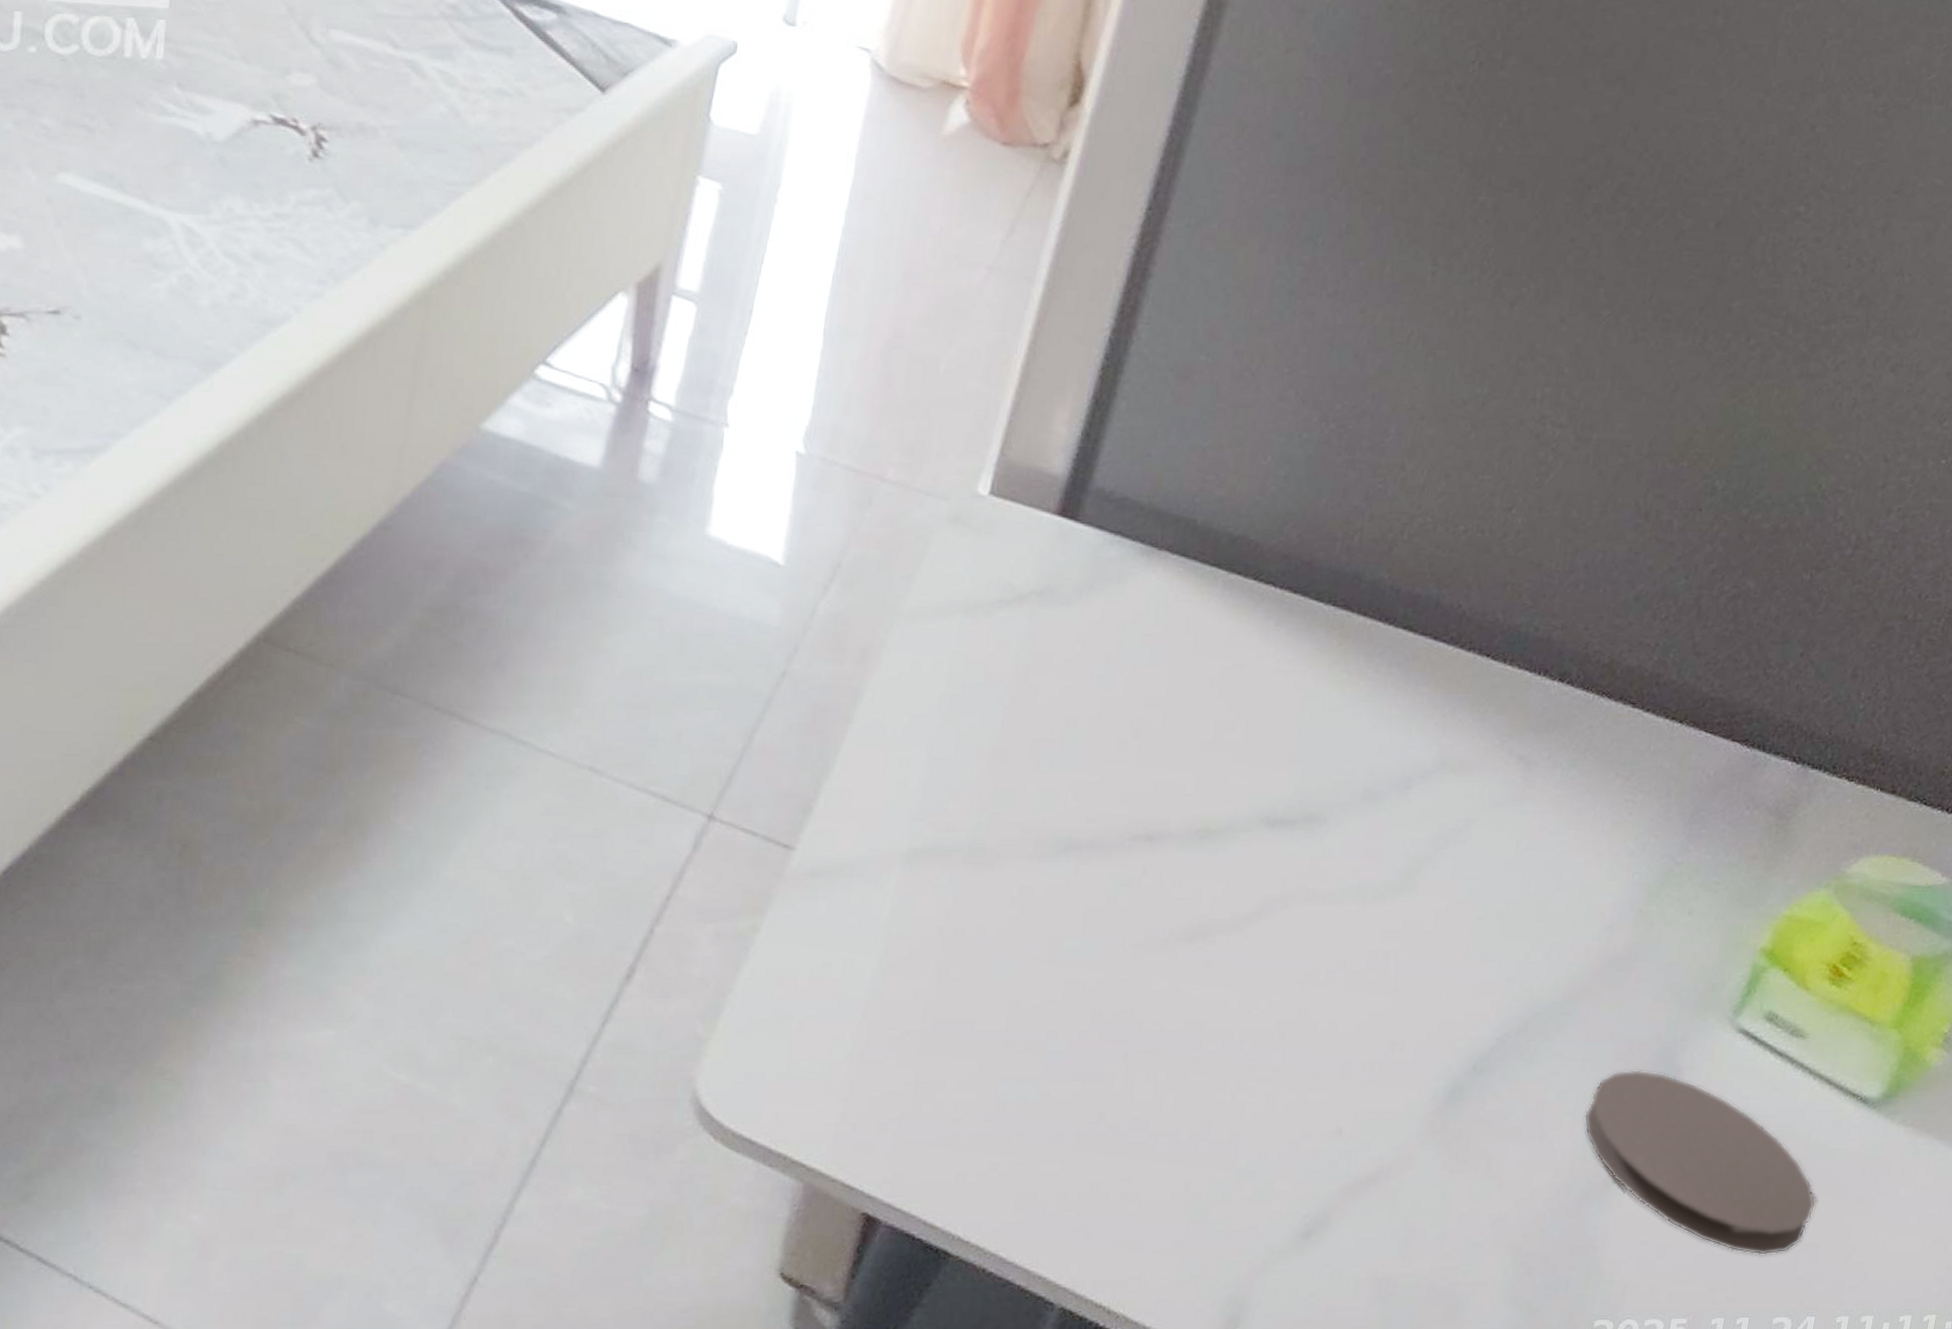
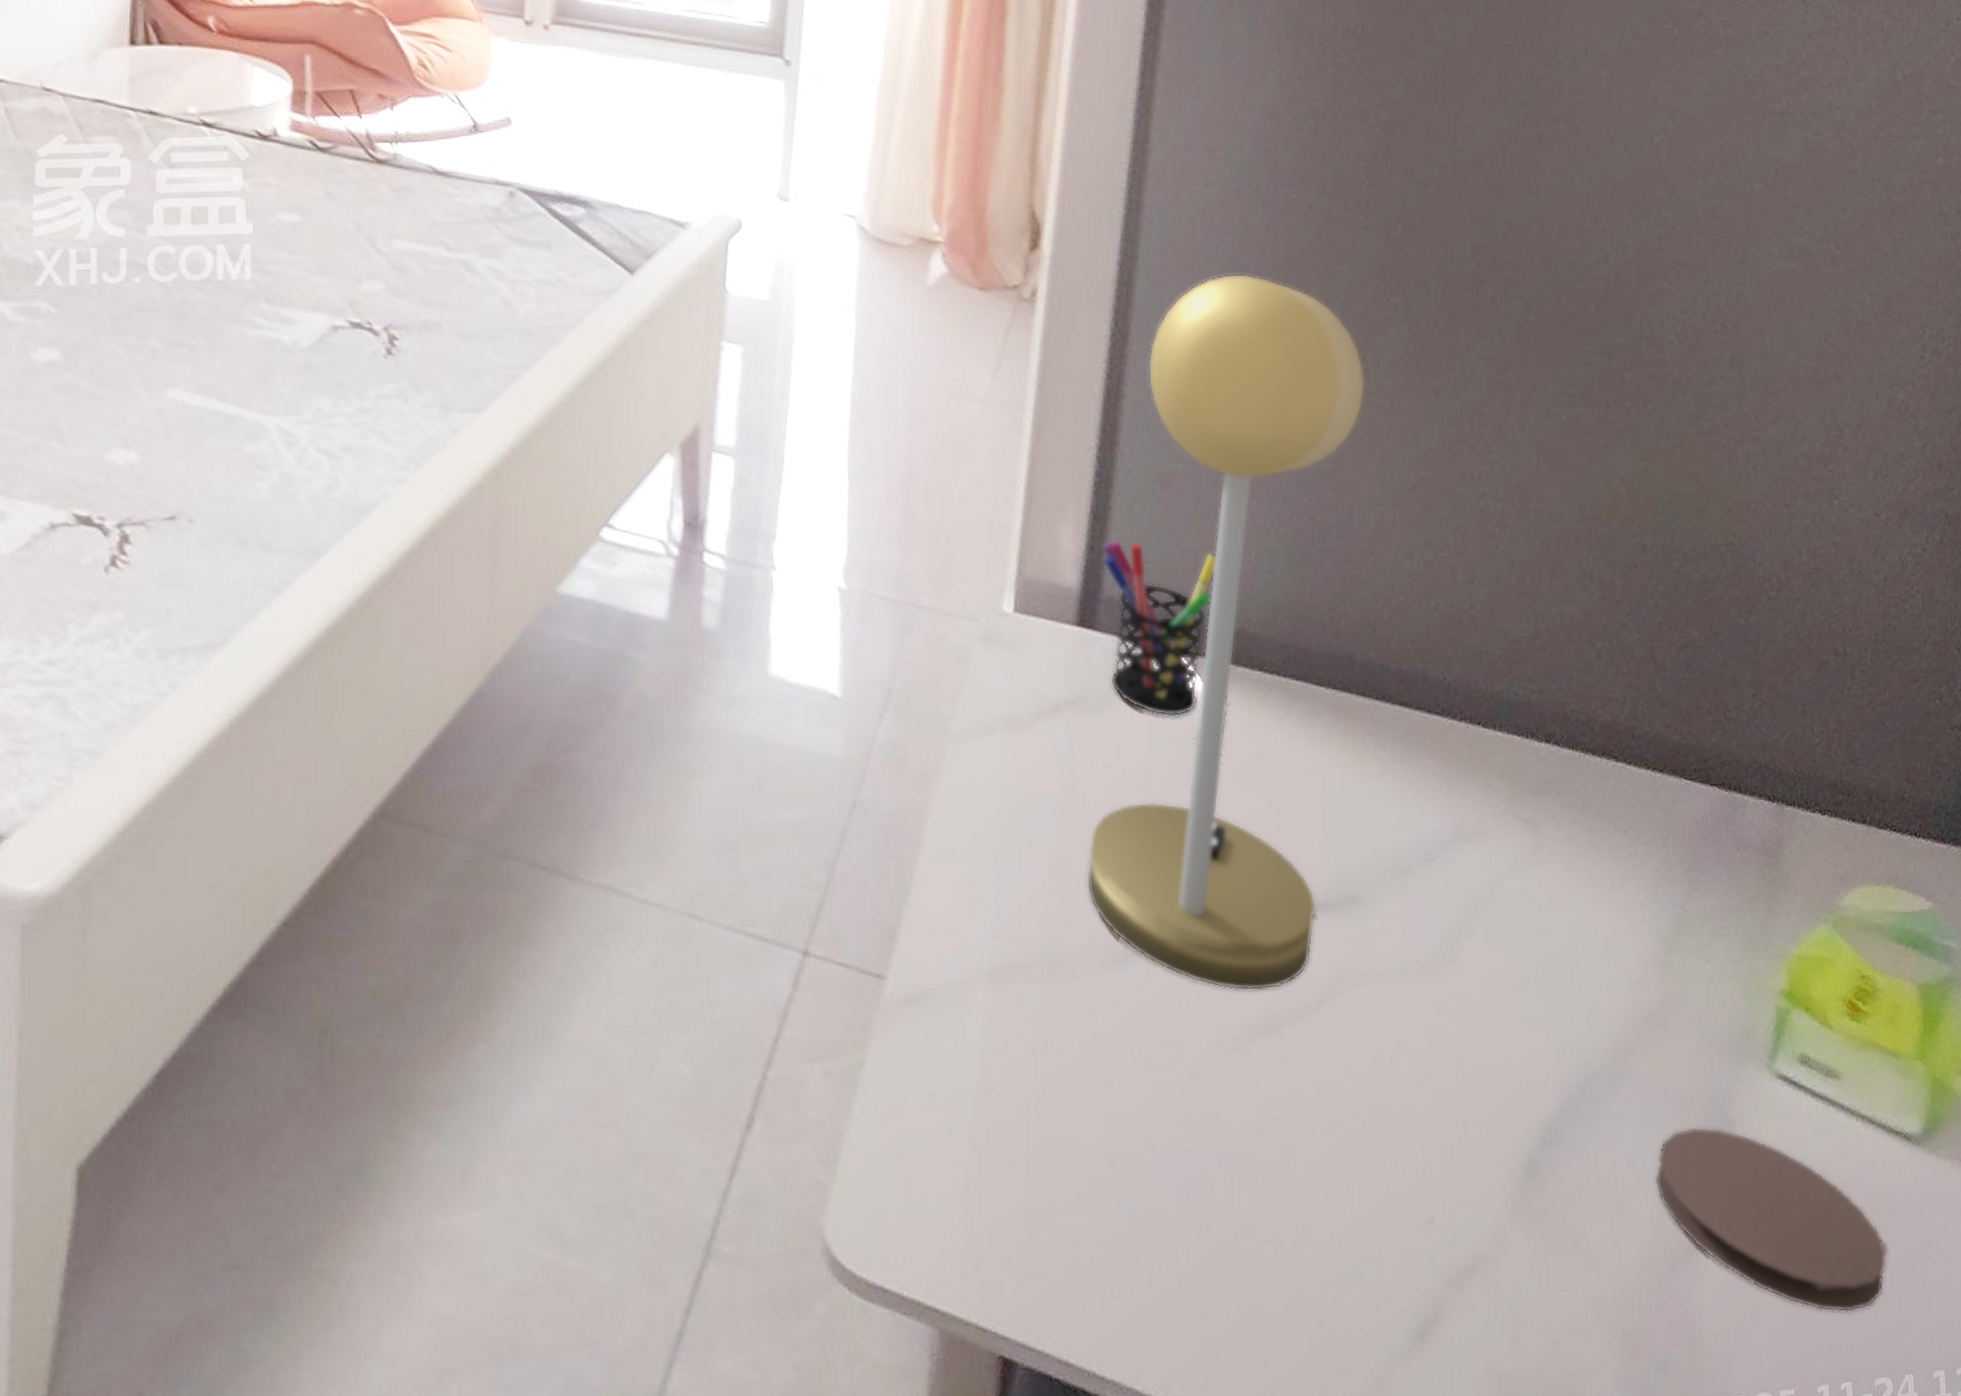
desk lamp: none [1025,152,1433,898] -> present [1086,273,1365,992]
pen holder: none [1086,428,1226,618] -> present [1102,539,1216,717]

